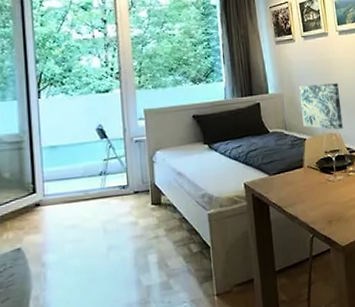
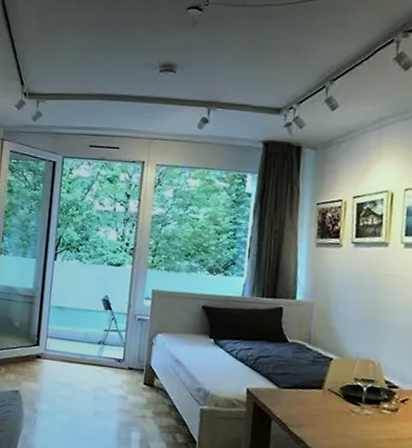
wall art: present [299,83,343,130] -> none [332,298,390,359]

